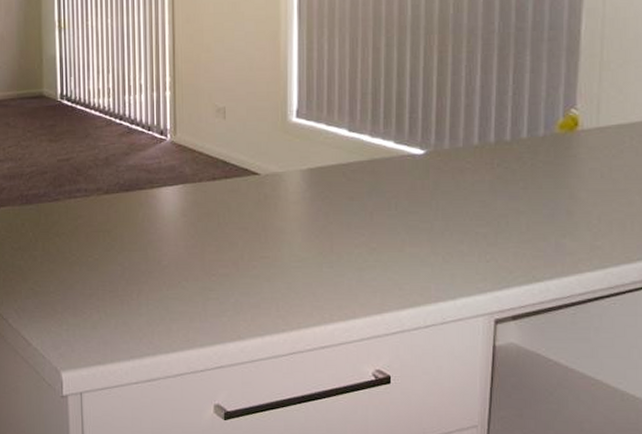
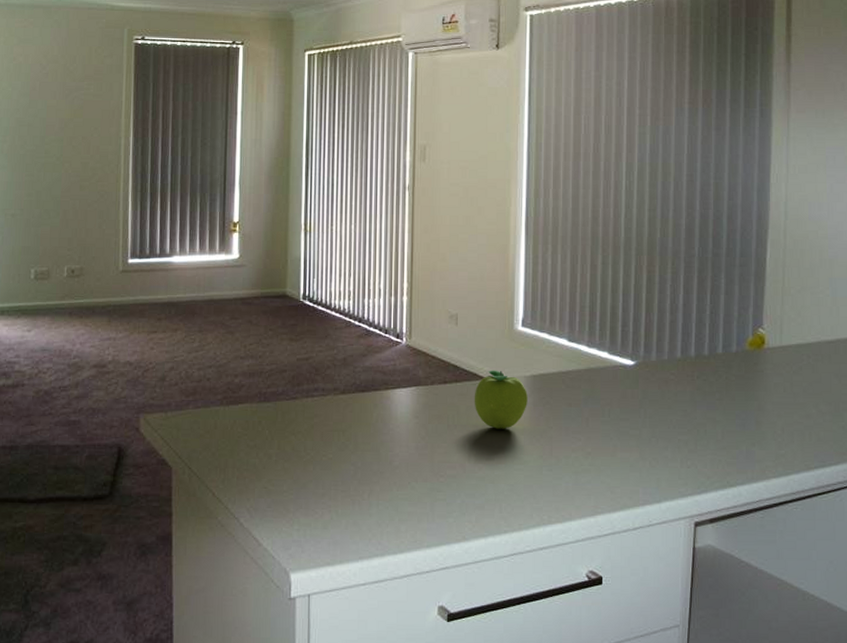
fruit: none [245,164,304,226] -> present [474,370,527,429]

